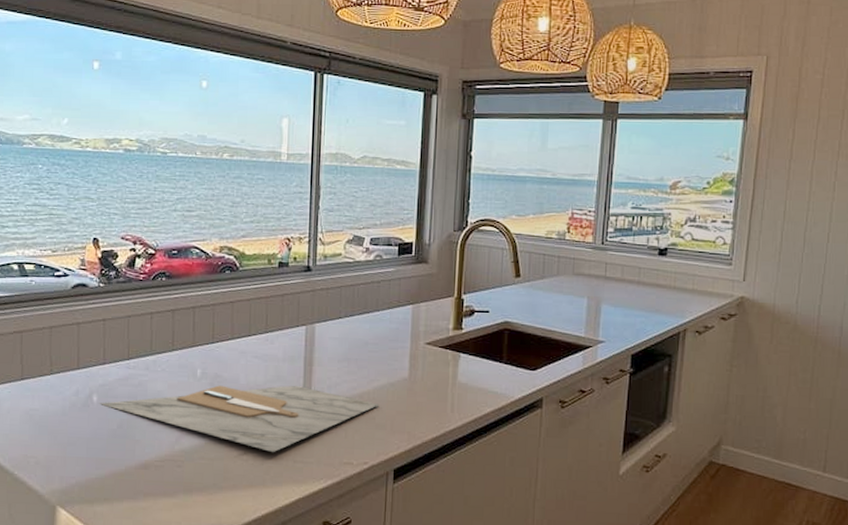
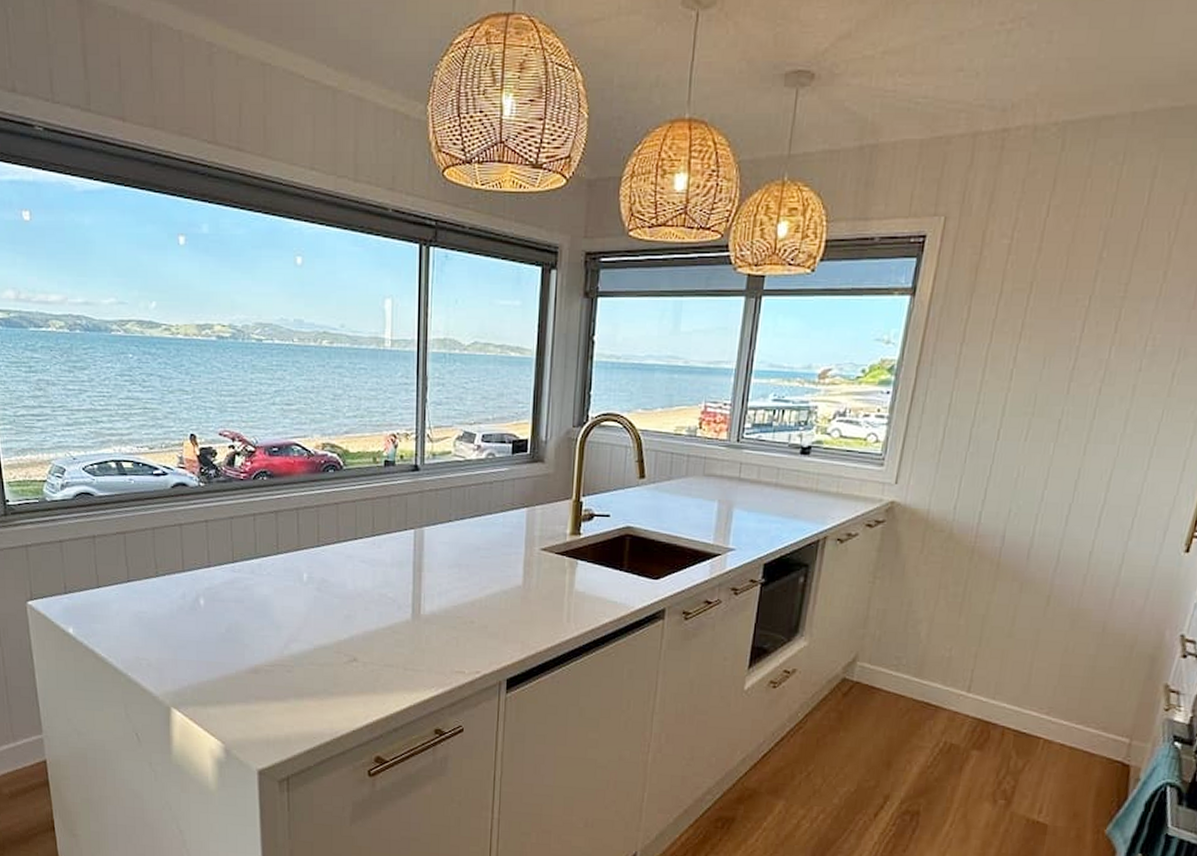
cutting board: present [99,385,379,452] -> none [206,590,491,659]

